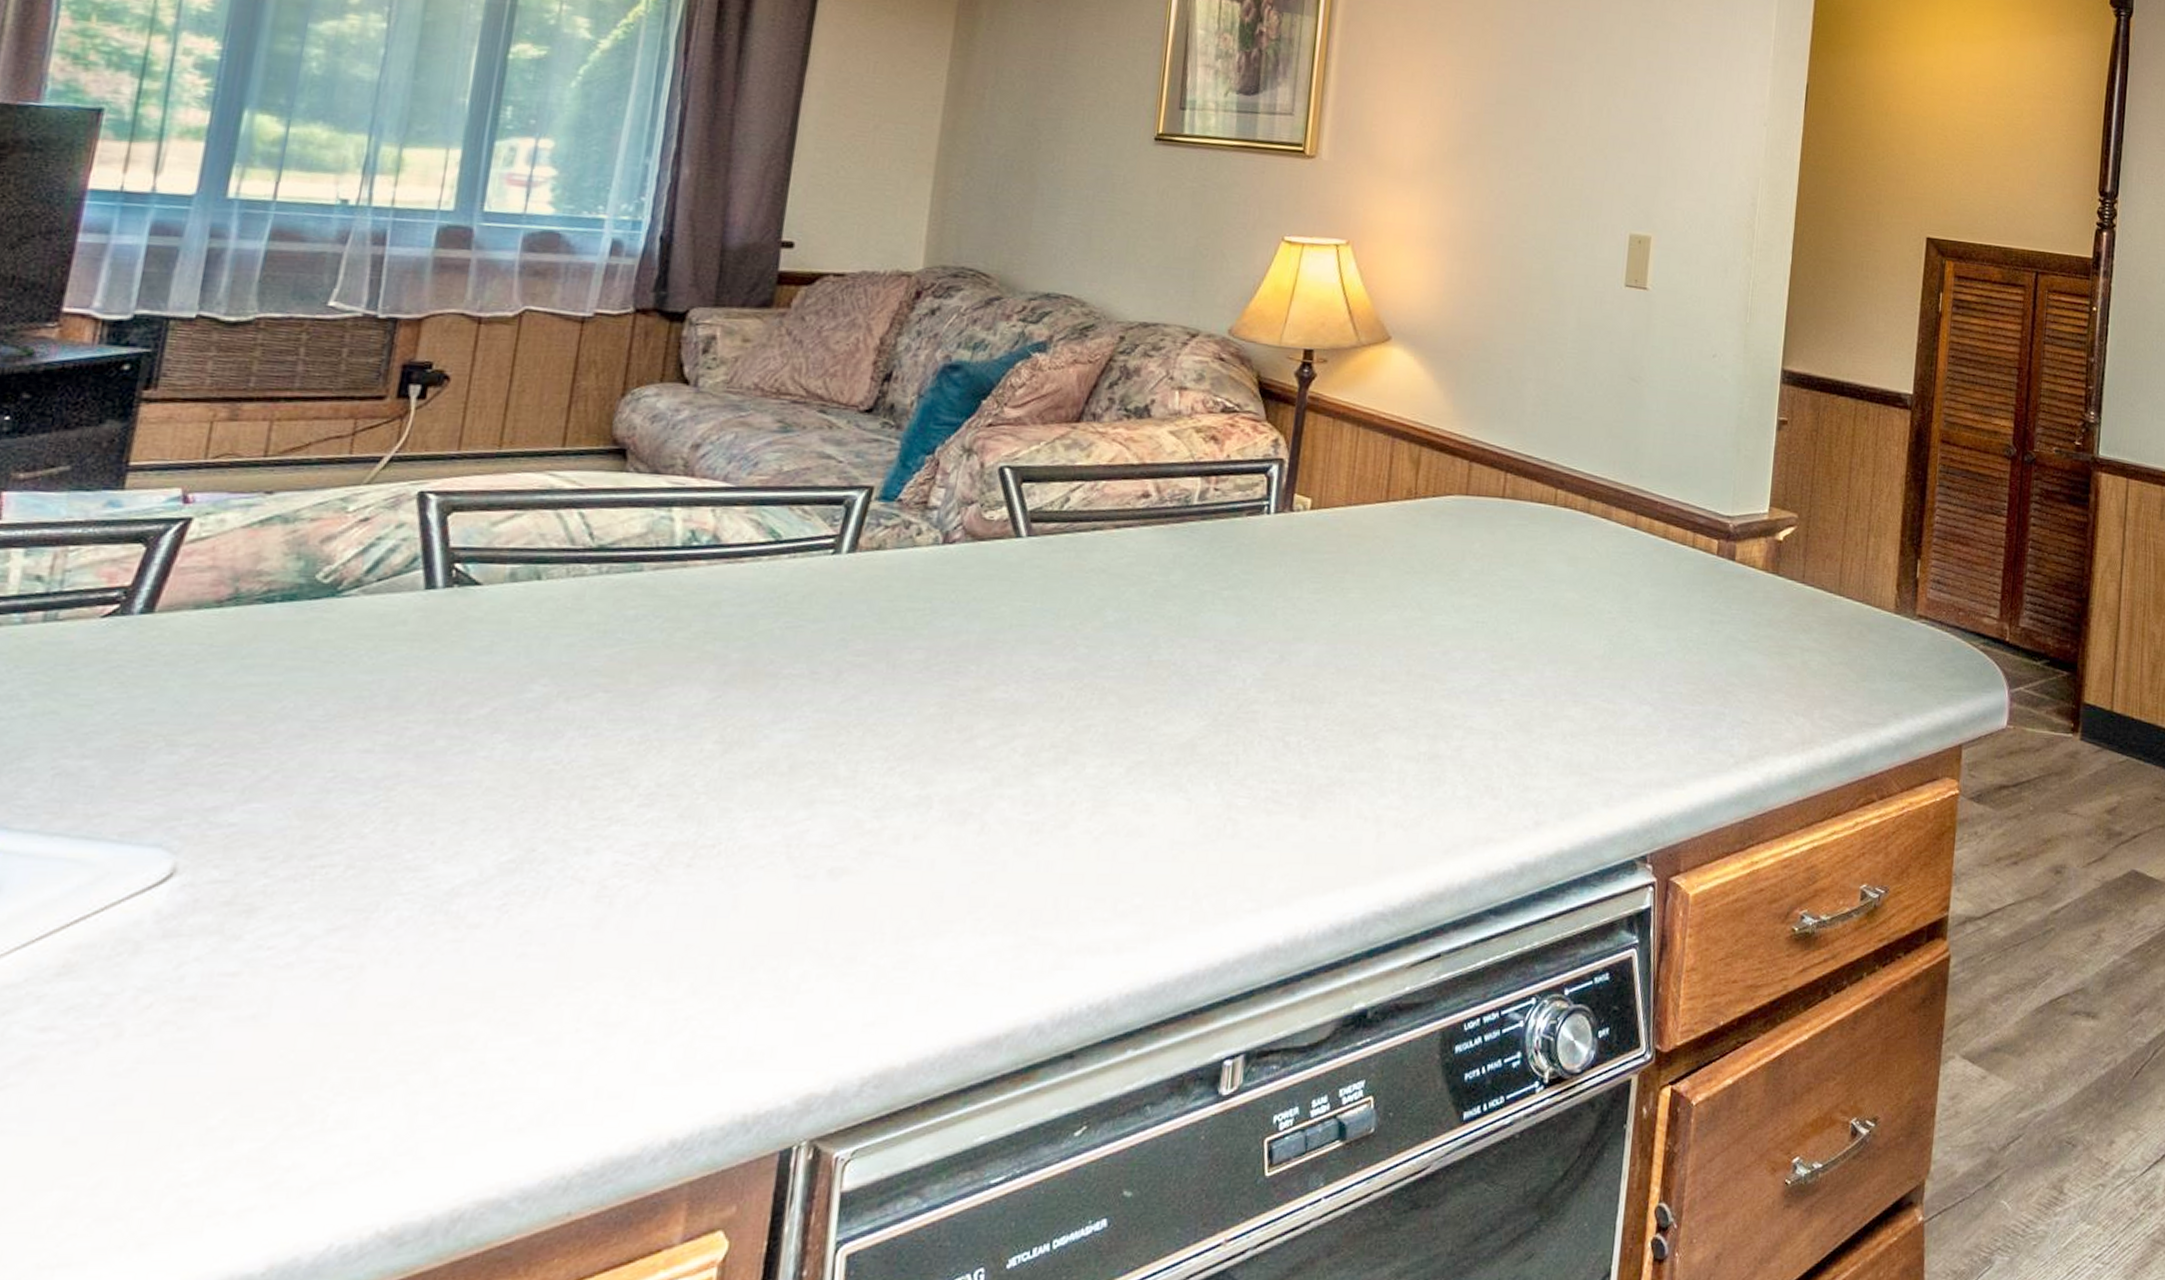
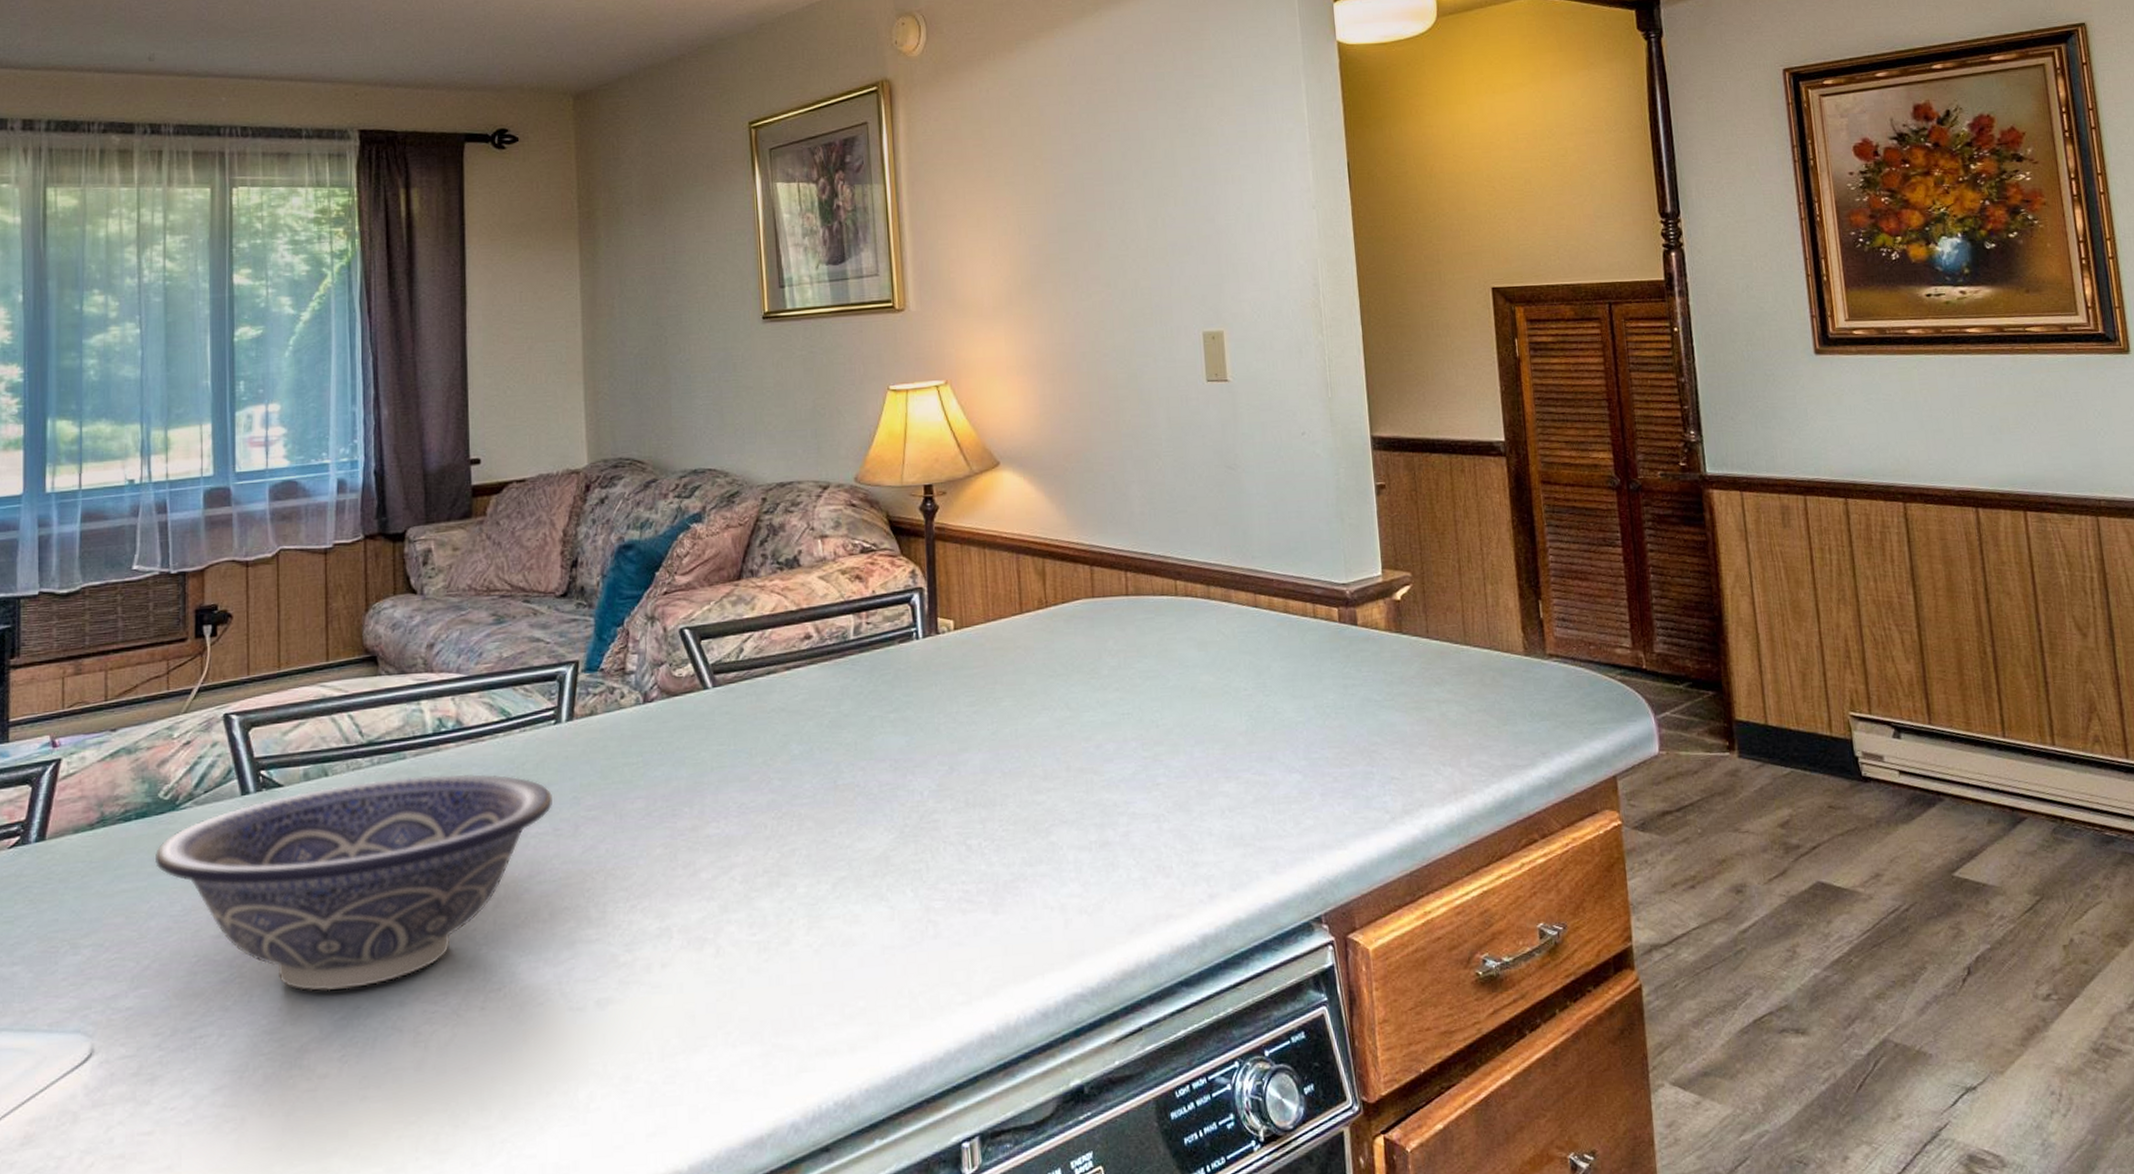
decorative bowl: none [296,592,816,829] -> present [154,774,552,992]

